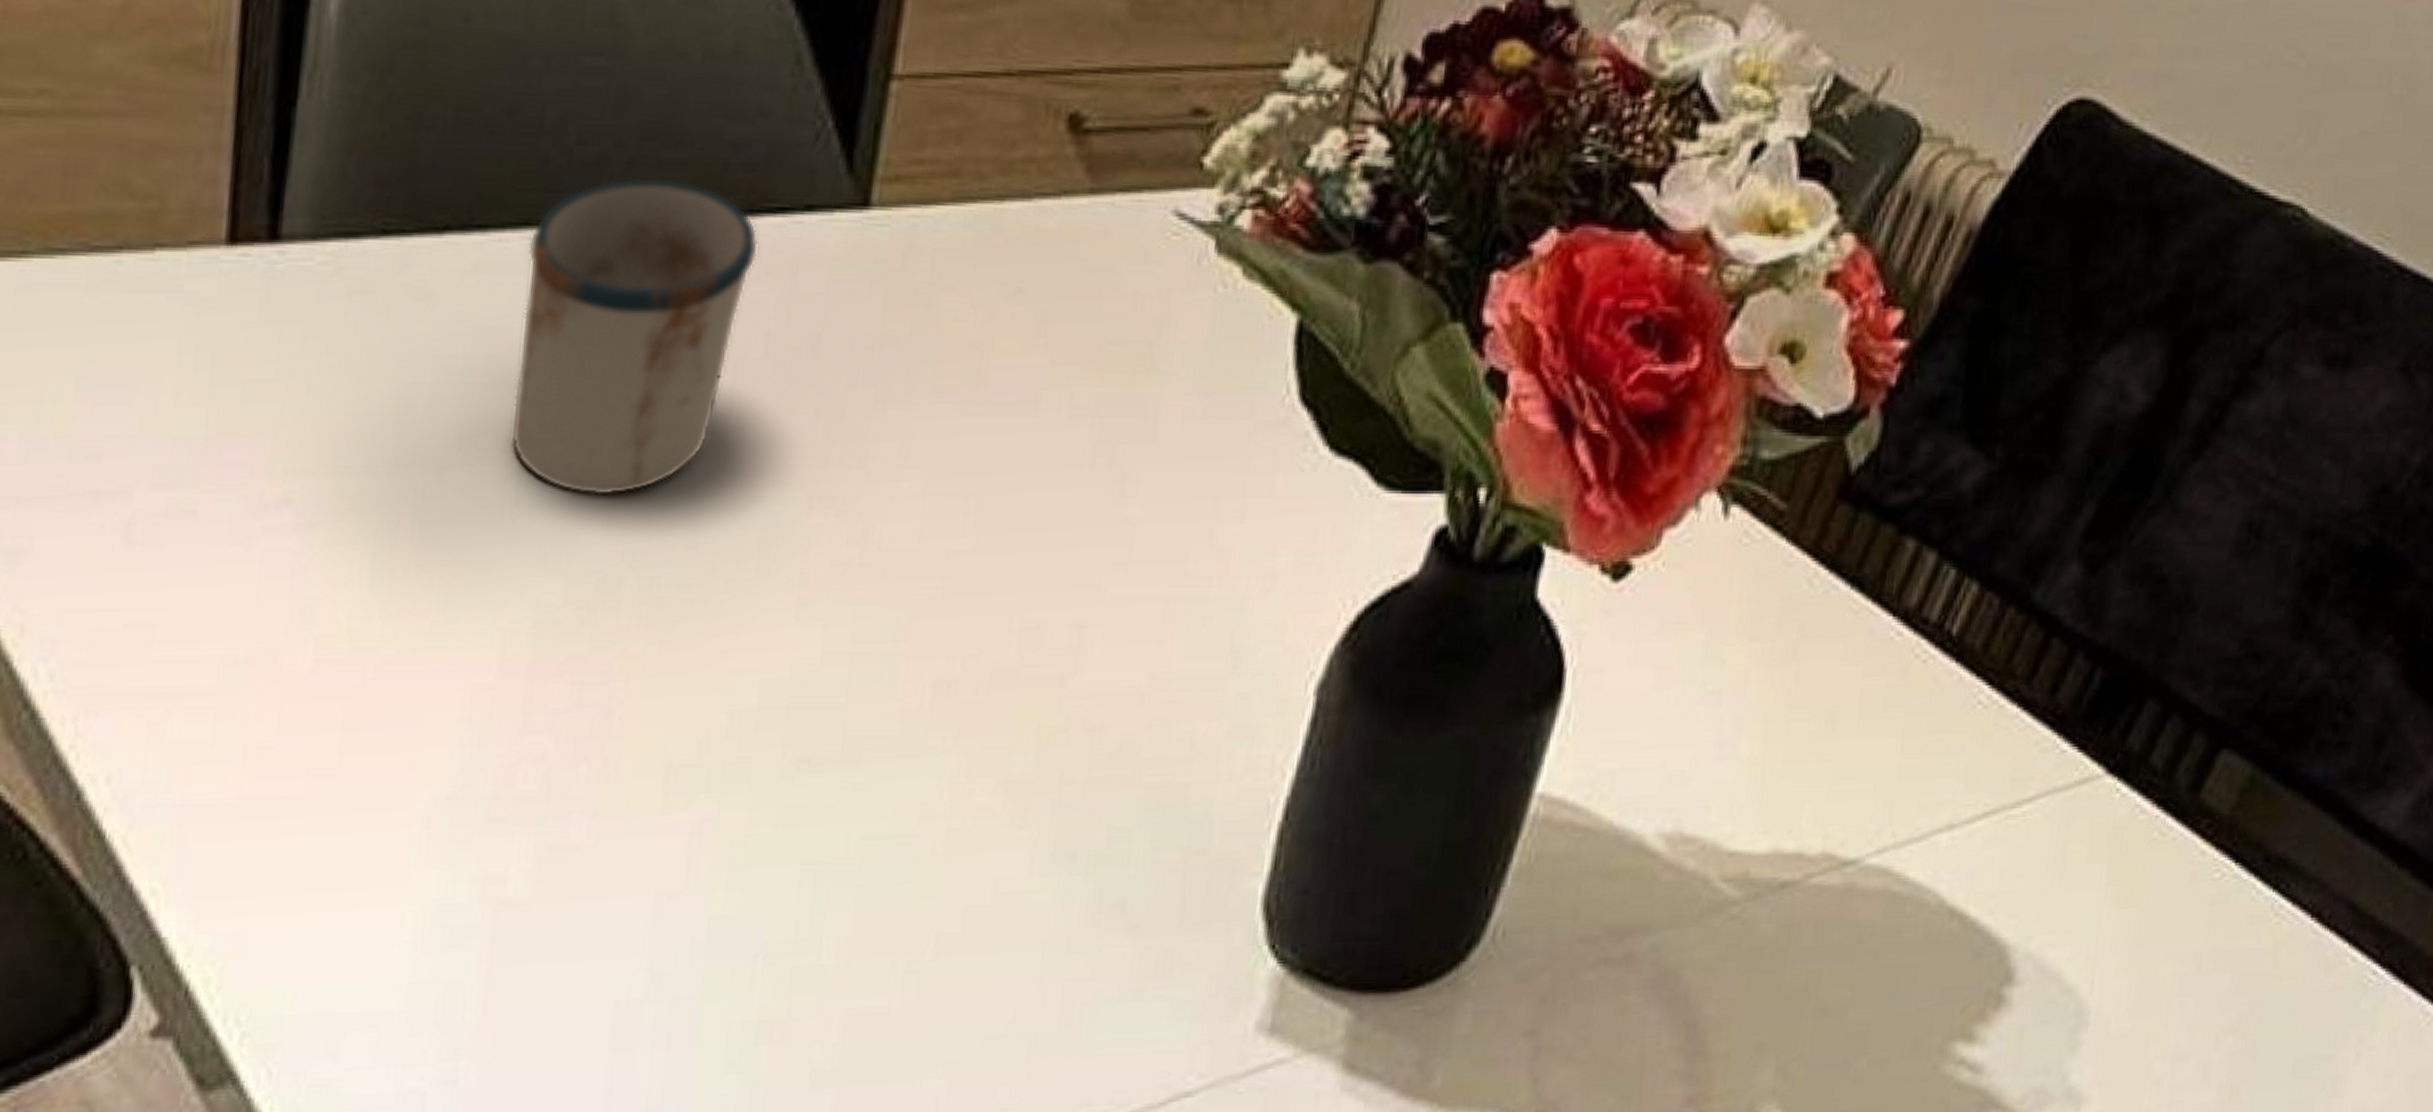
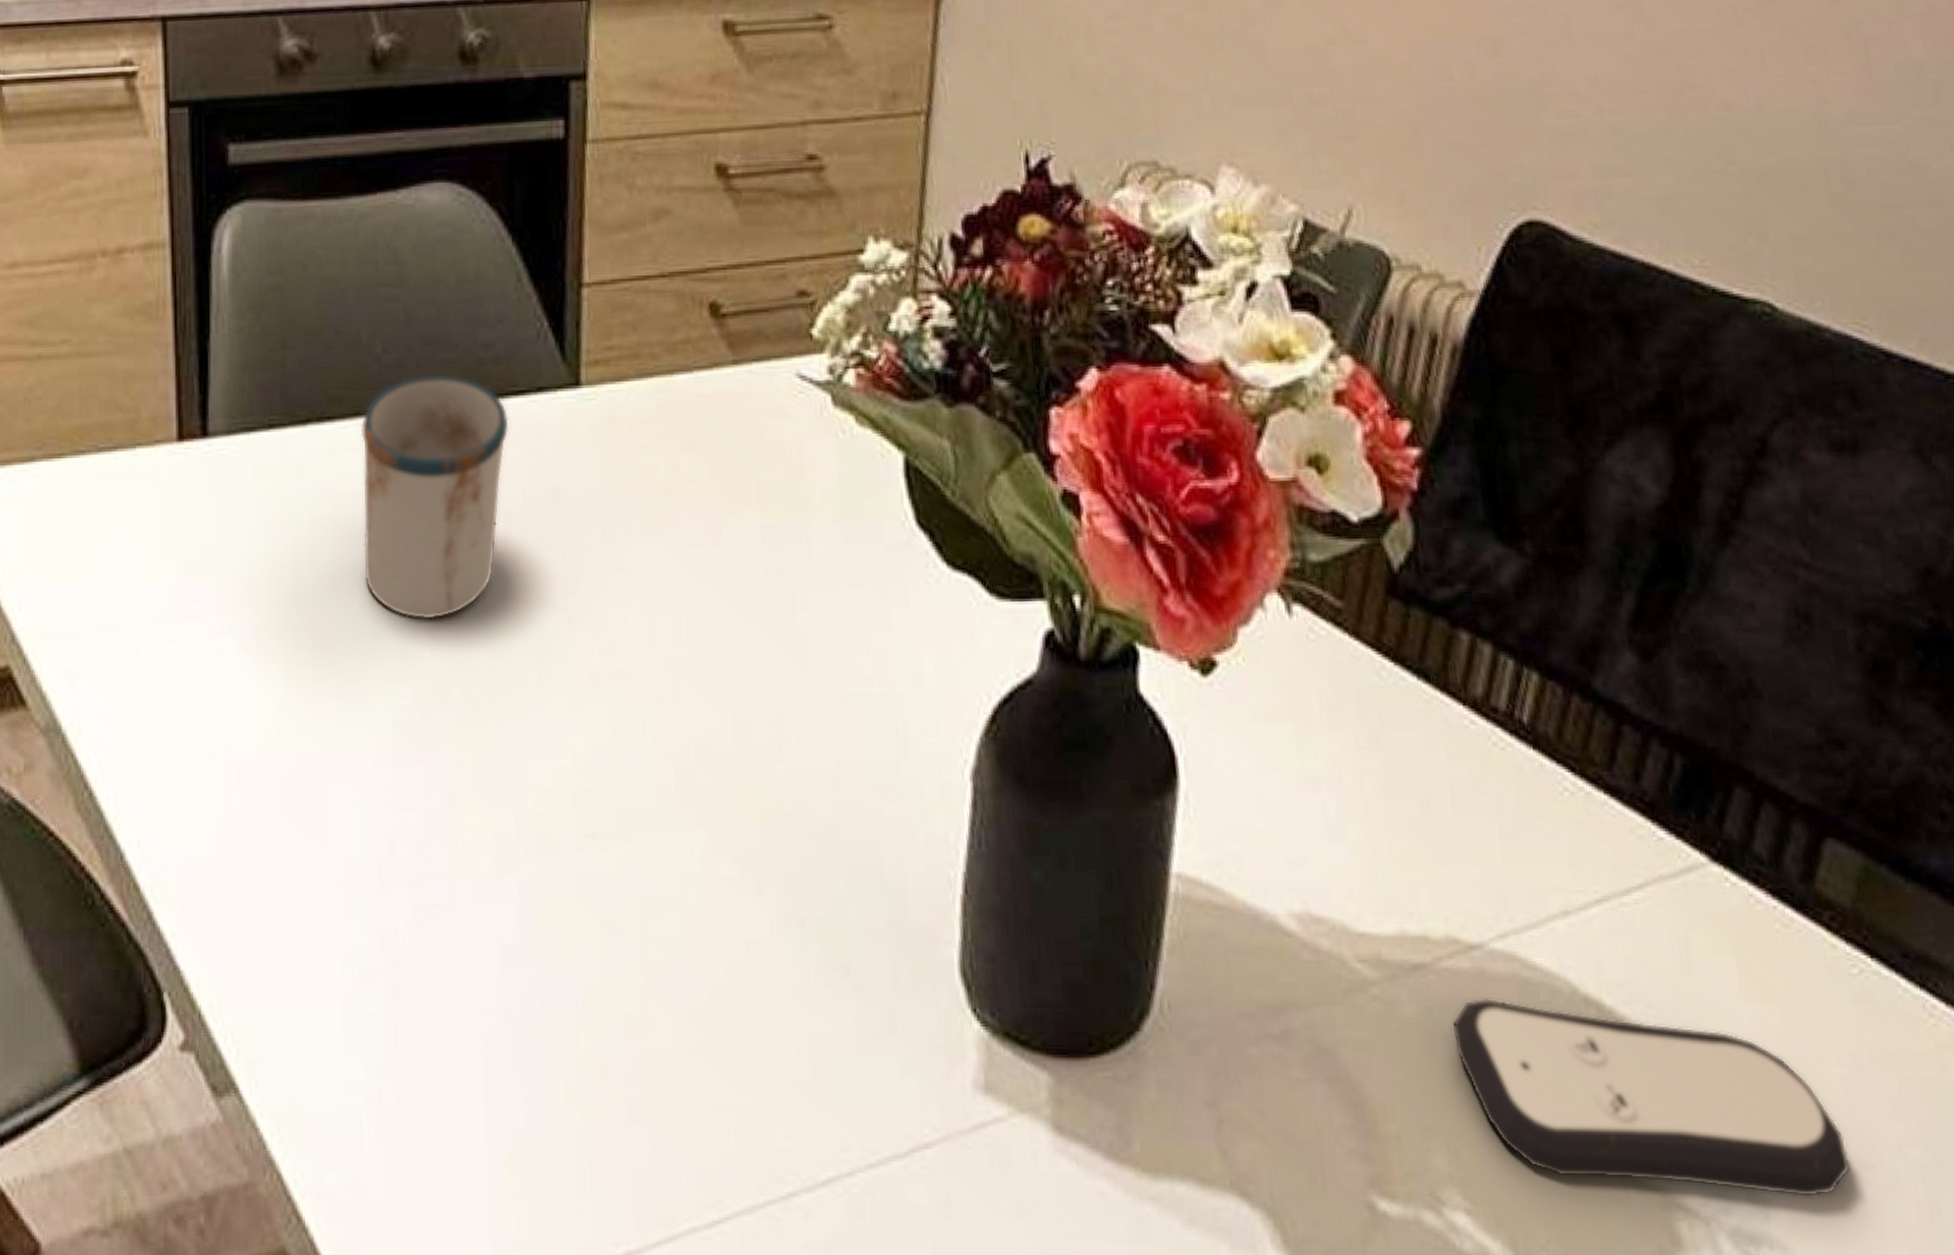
remote control: none [1806,913,2169,1090] -> present [1453,998,1851,1198]

